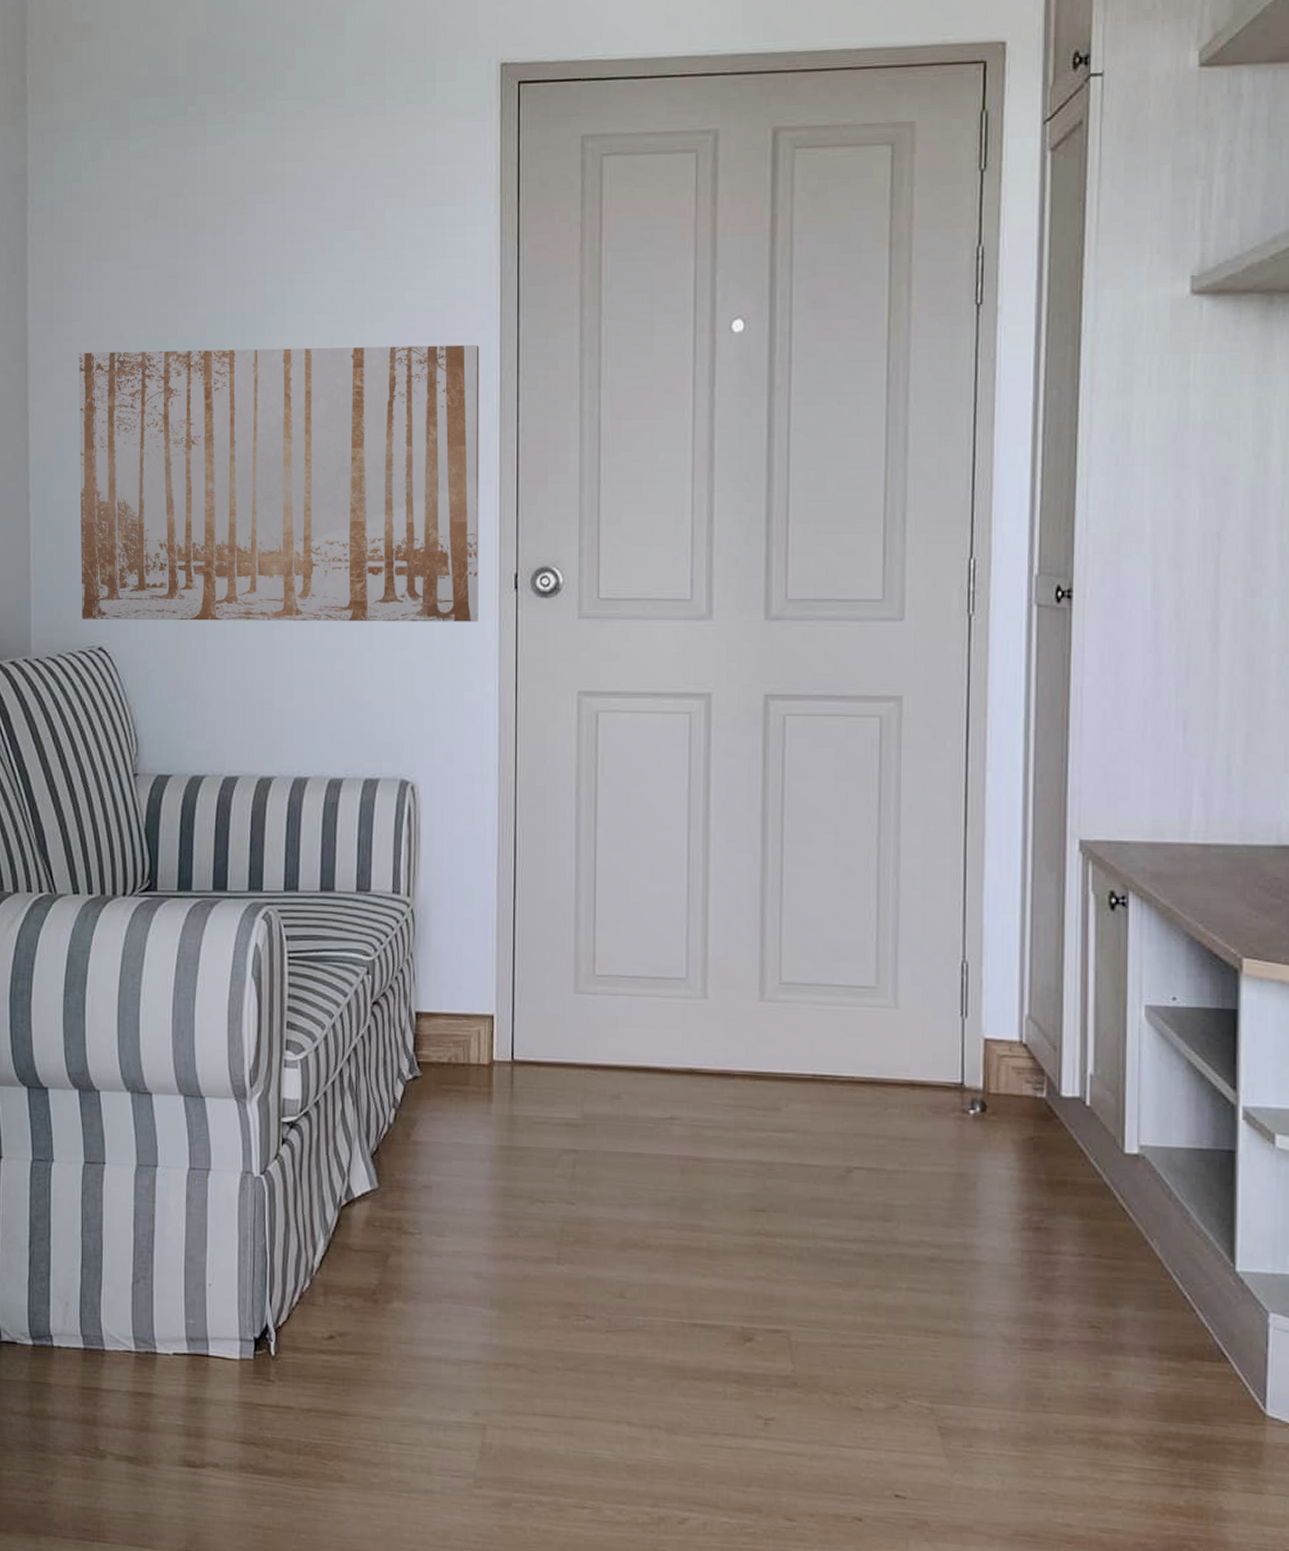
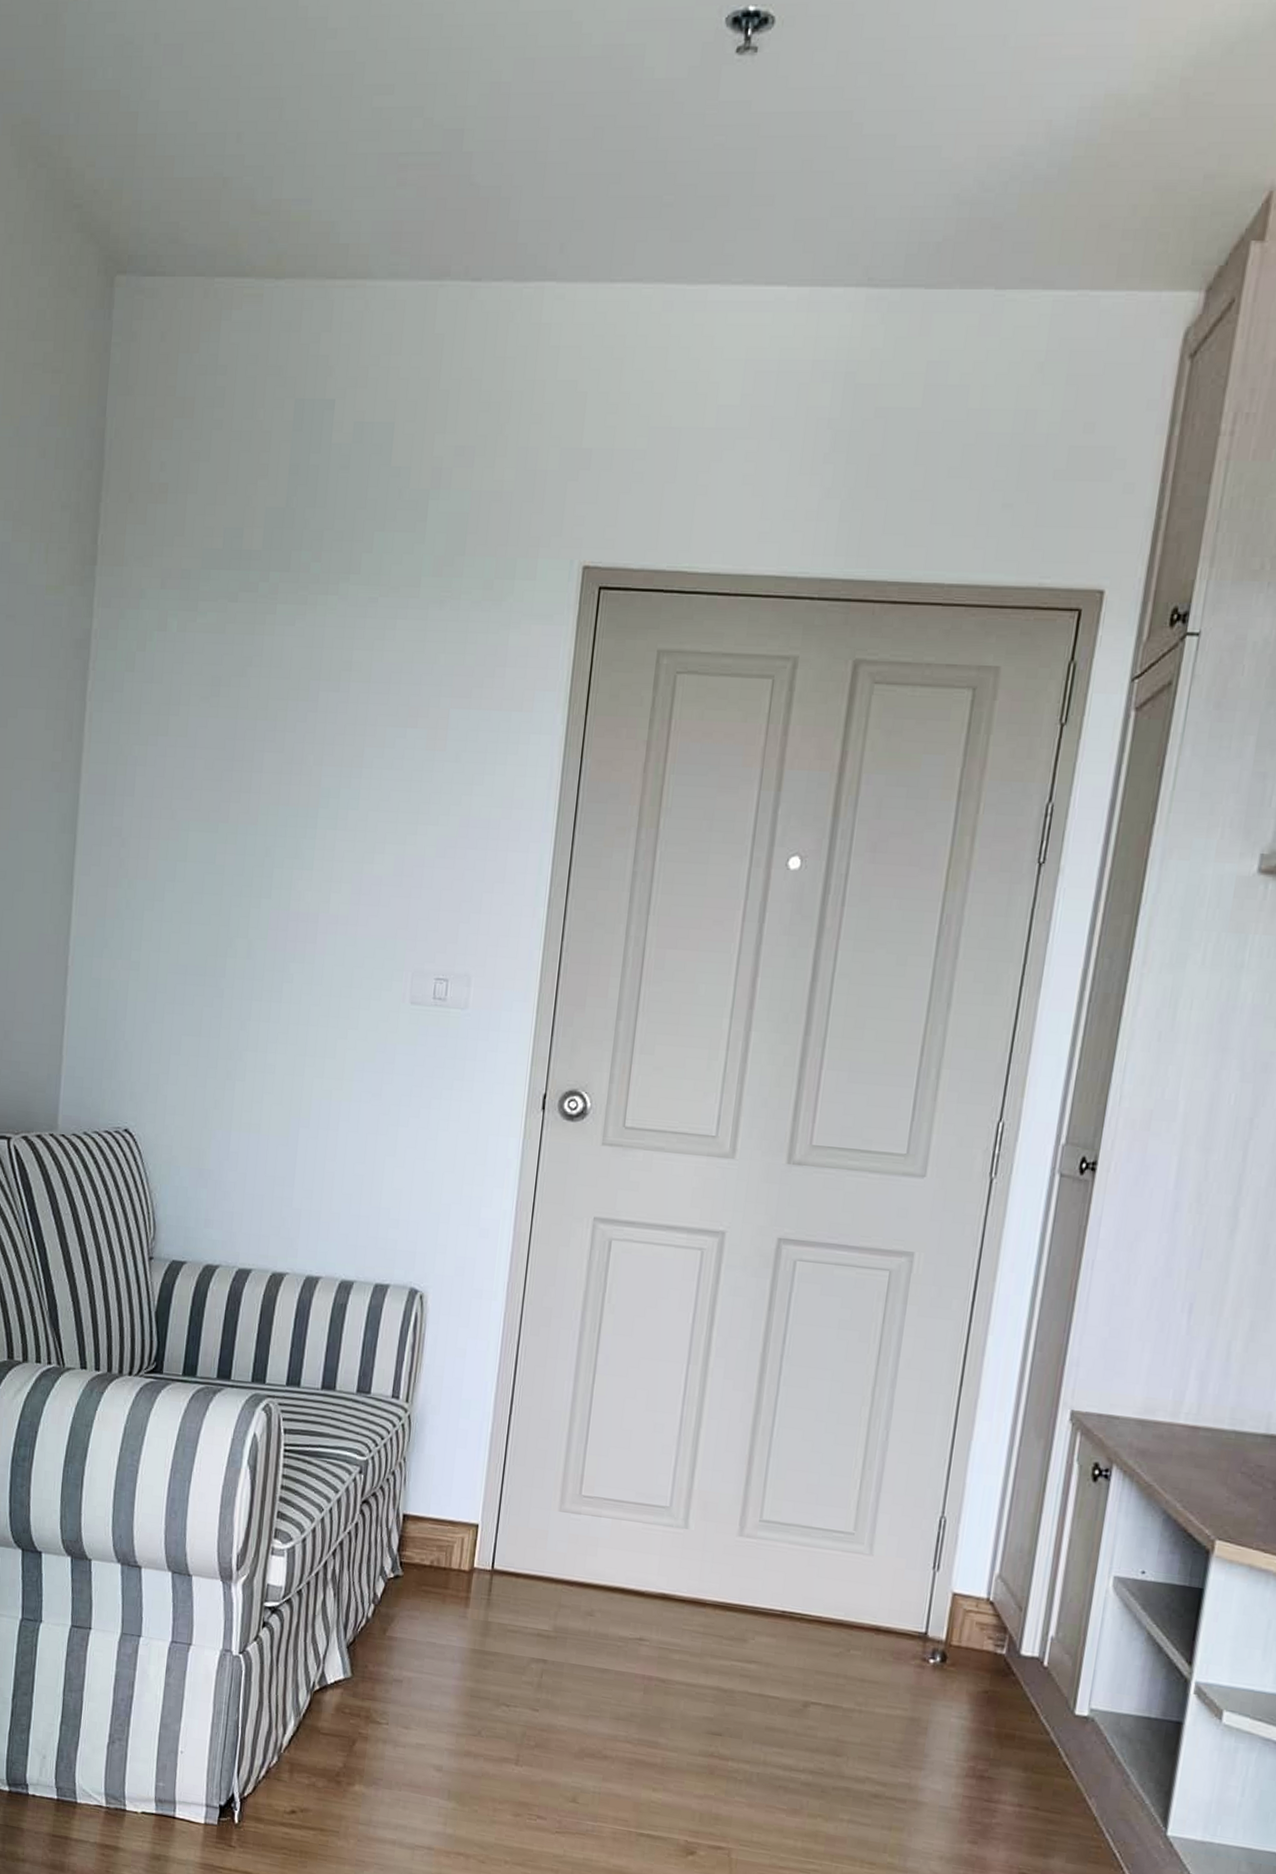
wall art: present [78,344,480,622] -> none [110,829,532,1139]

